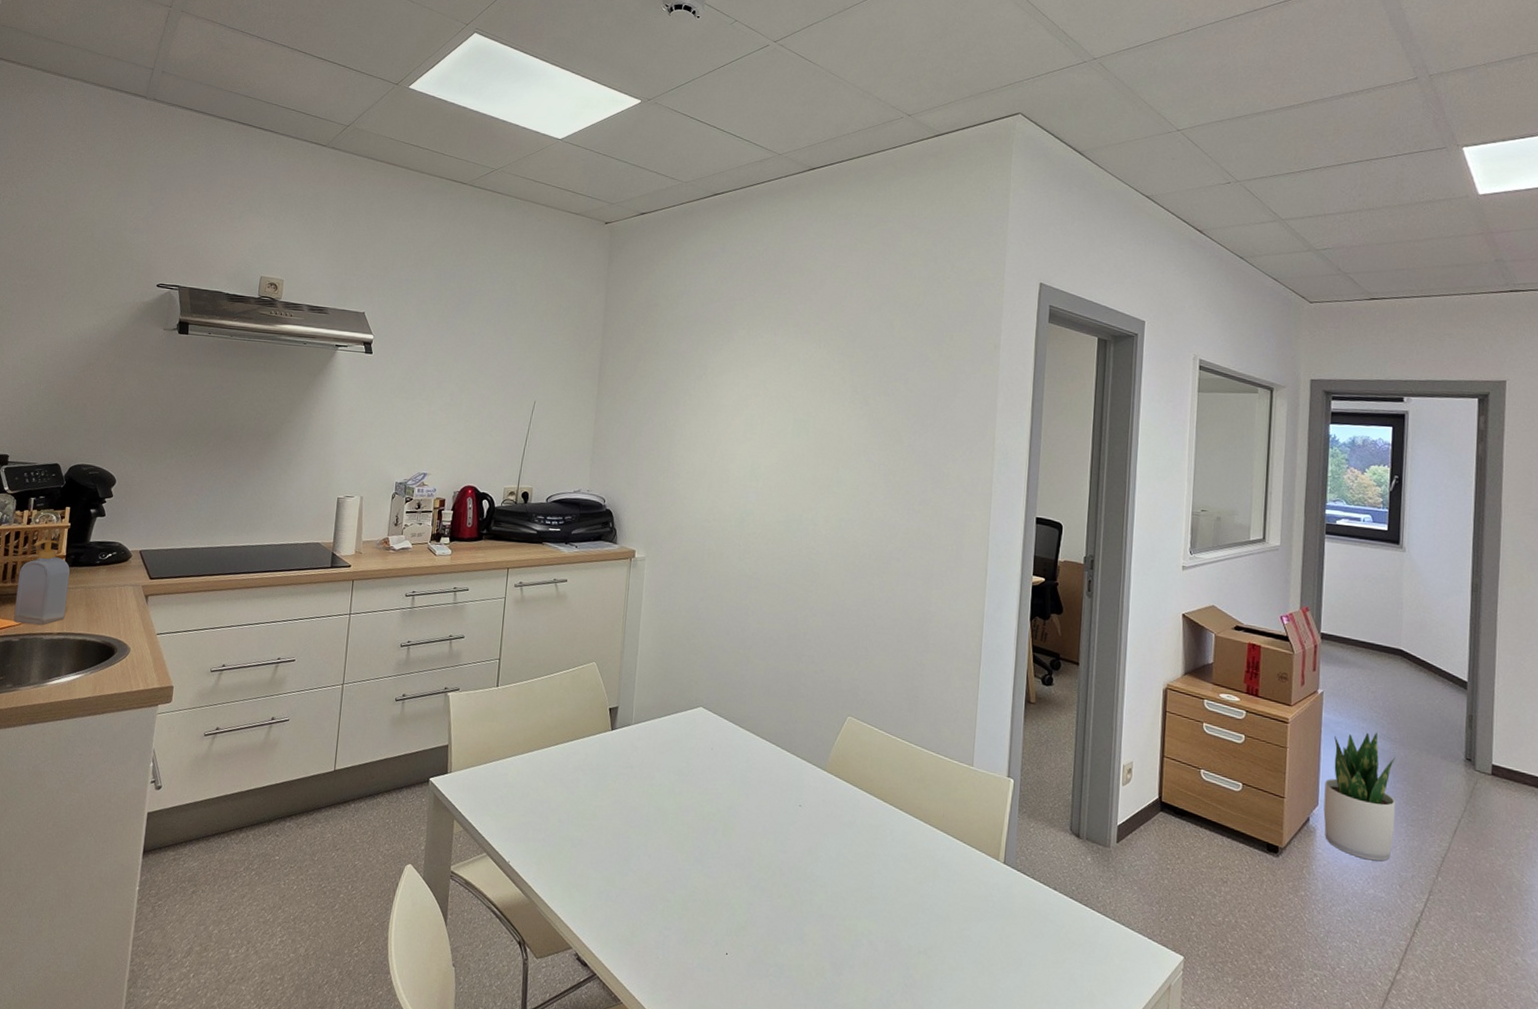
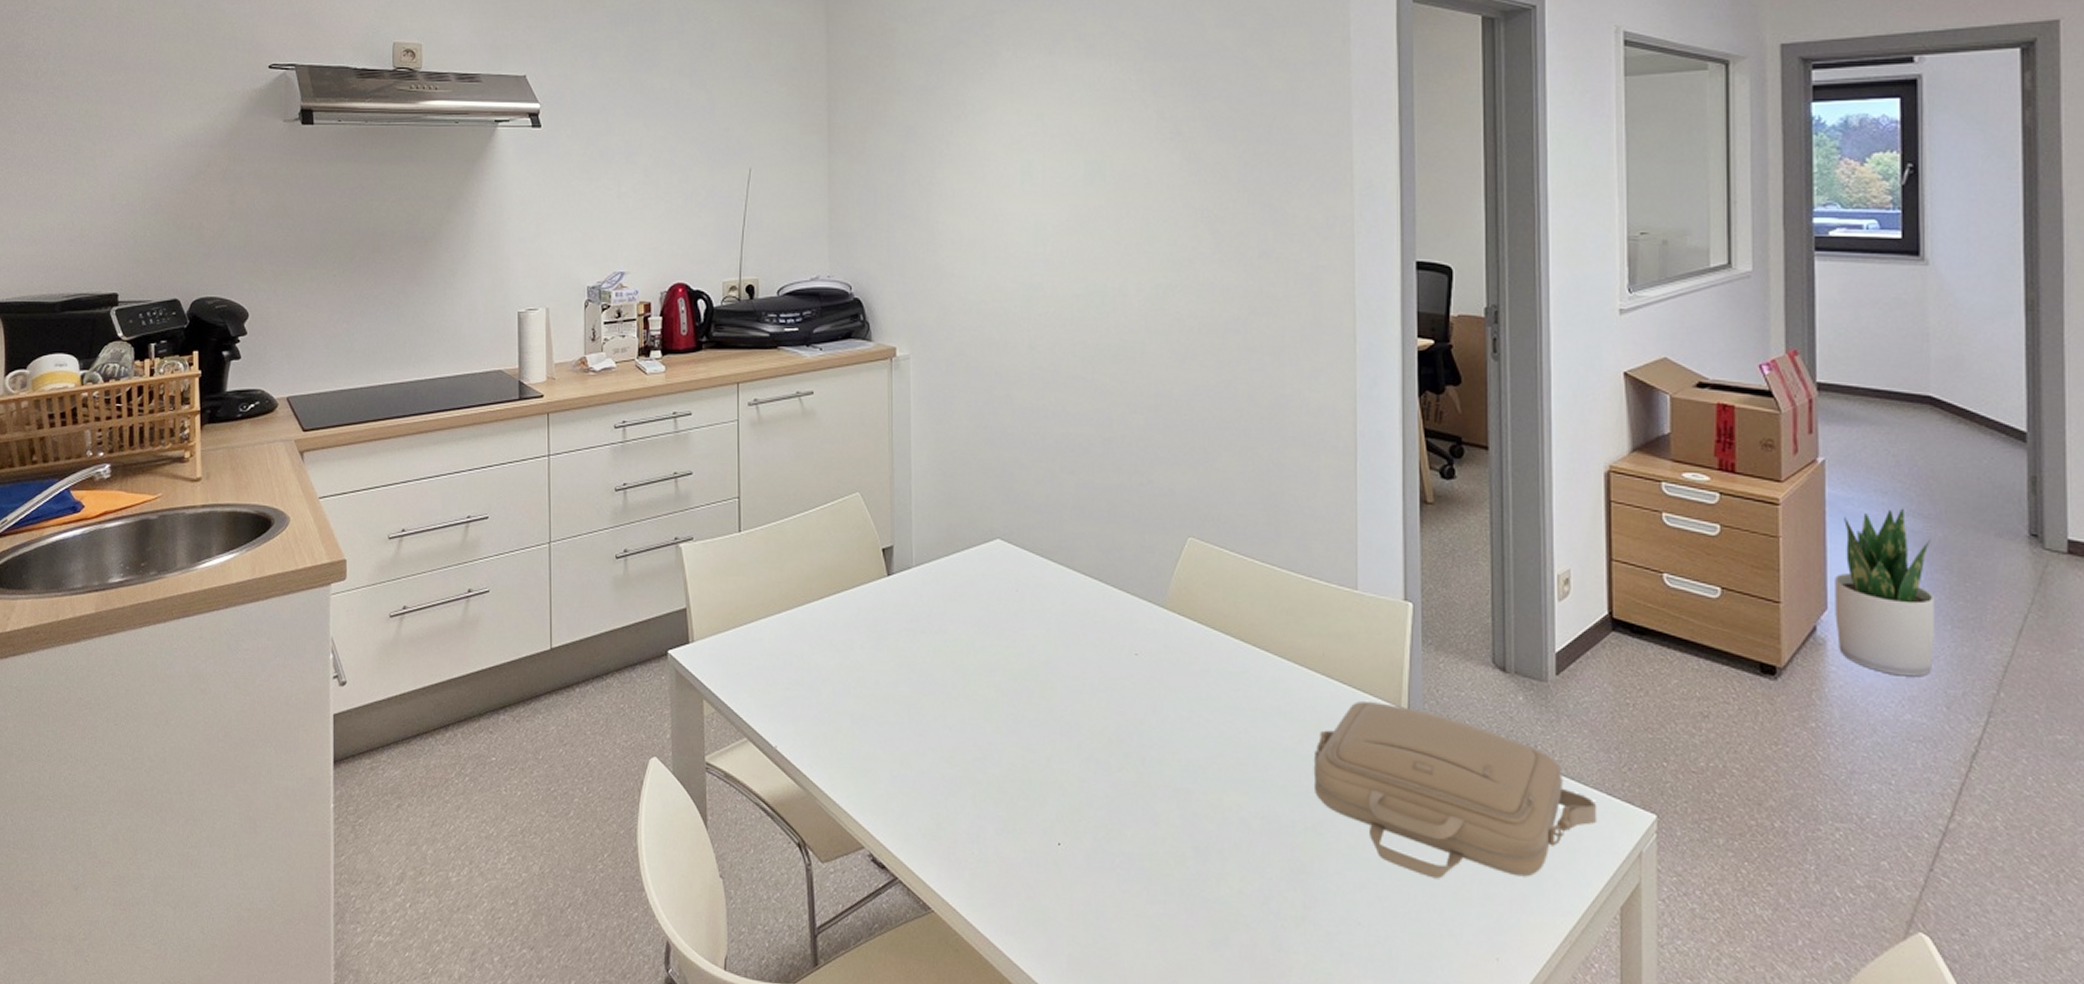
soap bottle: present [13,539,70,626] -> none [147,393,208,498]
laptop bag: none [928,854,1140,1000] -> present [1313,701,1597,879]

